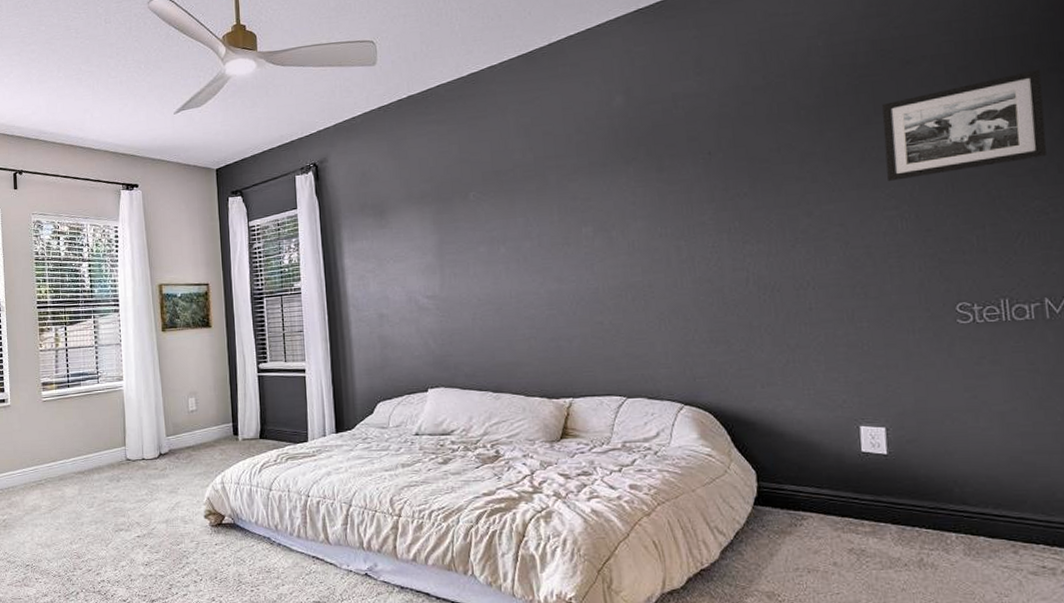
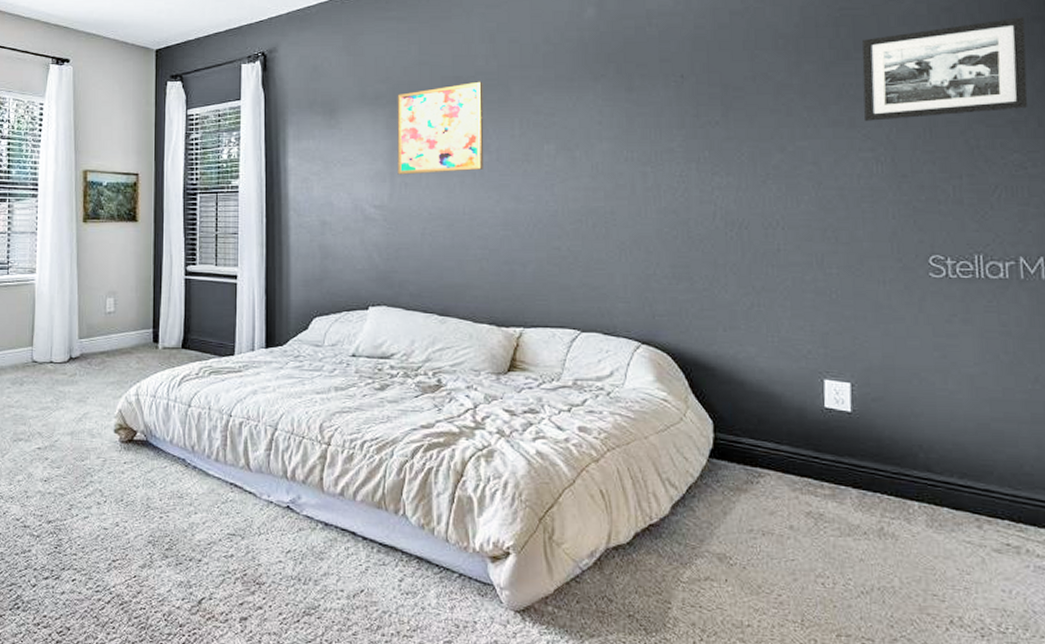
wall art: none [441,173,527,266] -> present [397,81,484,175]

